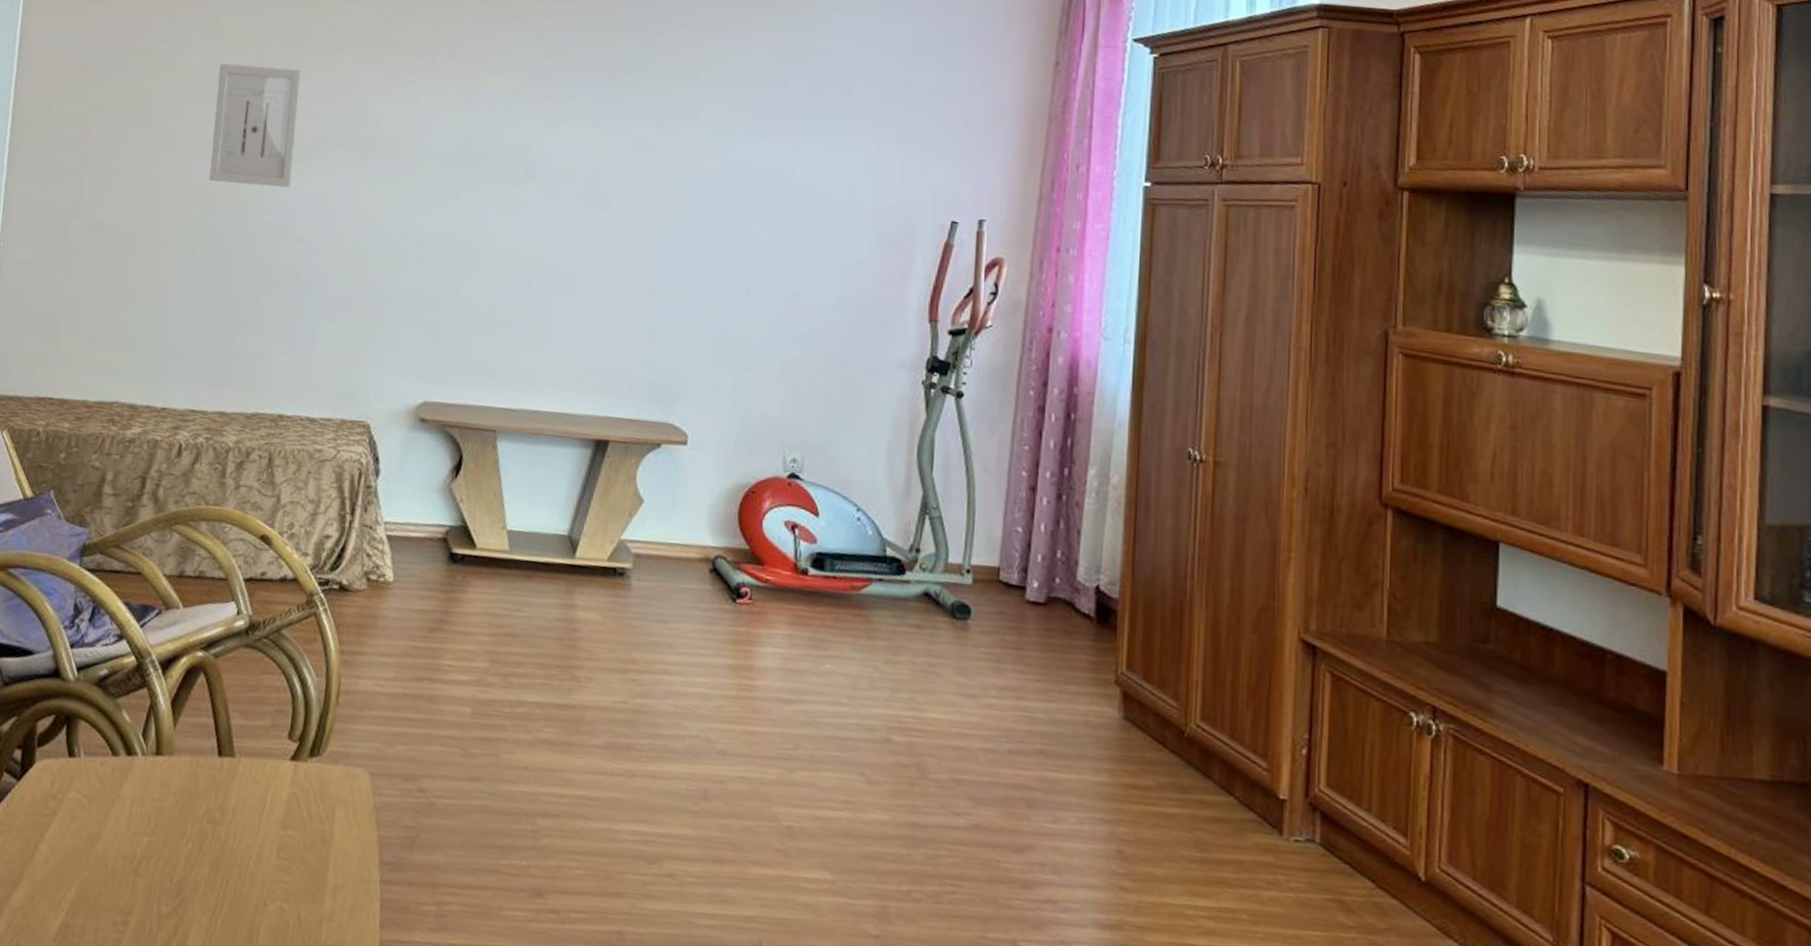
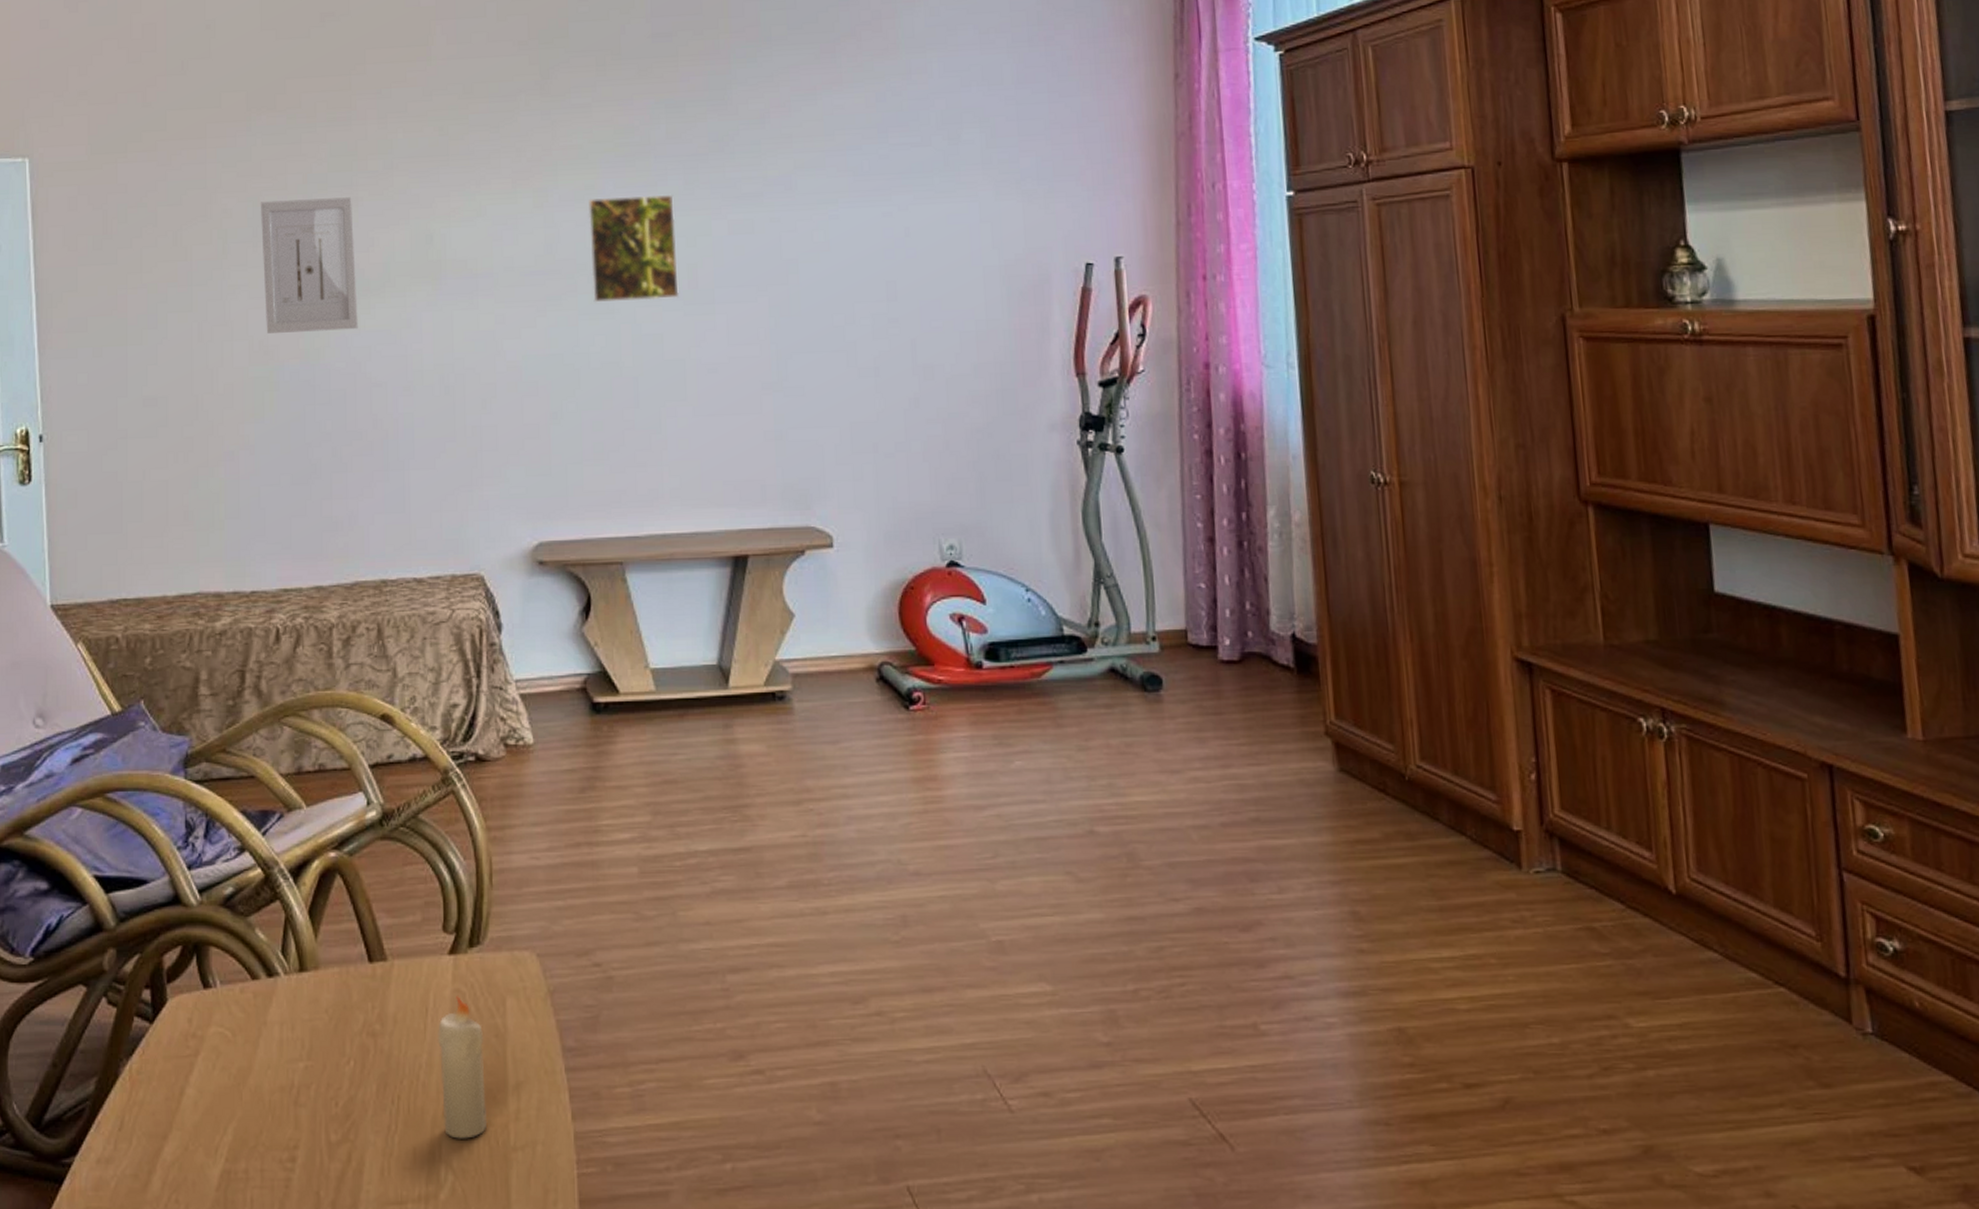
candle: none [264,799,311,930] -> present [437,996,488,1139]
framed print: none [502,101,587,201] -> present [588,195,680,303]

